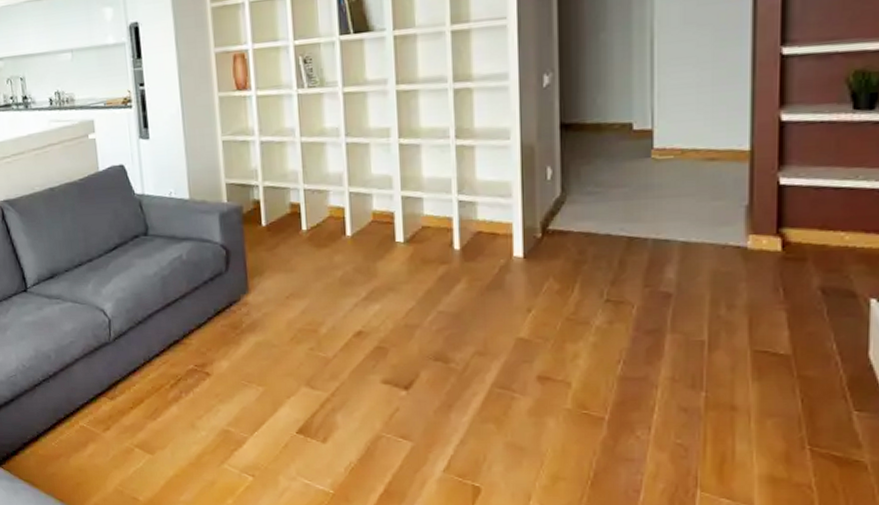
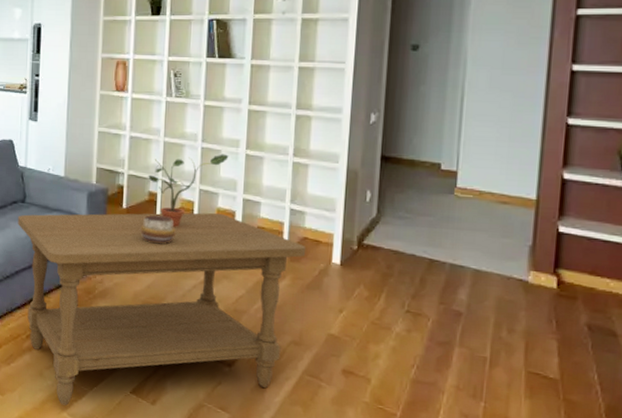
coffee table: none [142,216,482,456] -> present [17,212,307,406]
decorative bowl: none [285,228,327,262] -> present [140,215,176,244]
potted plant: none [287,147,380,240] -> present [148,154,229,227]

